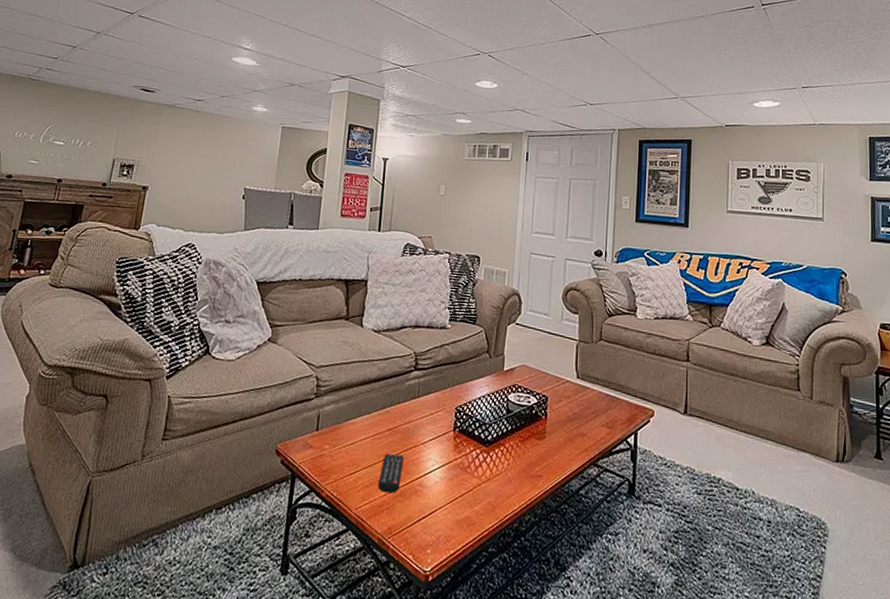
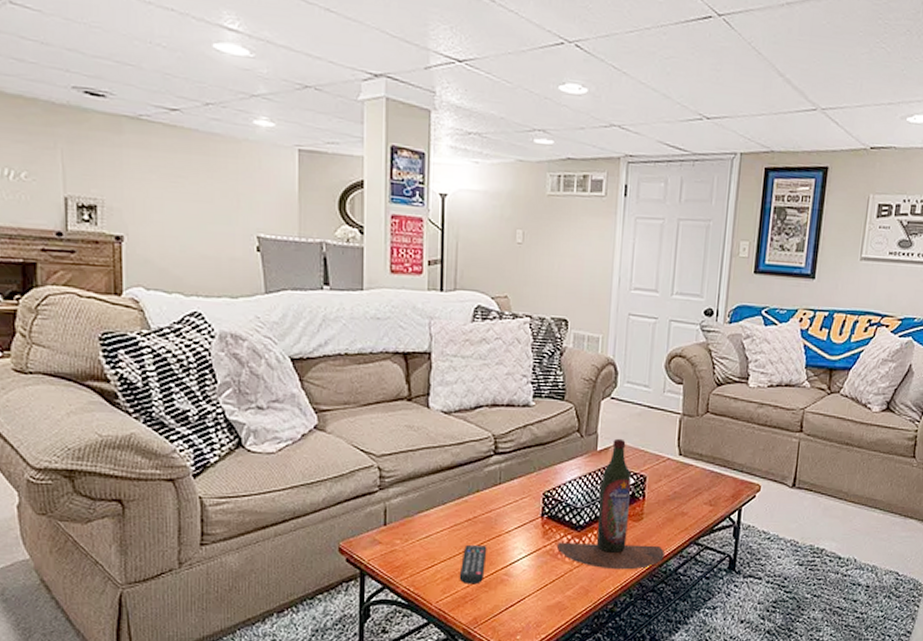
beer bottle: none [467,360,566,488] -> present [557,438,664,570]

